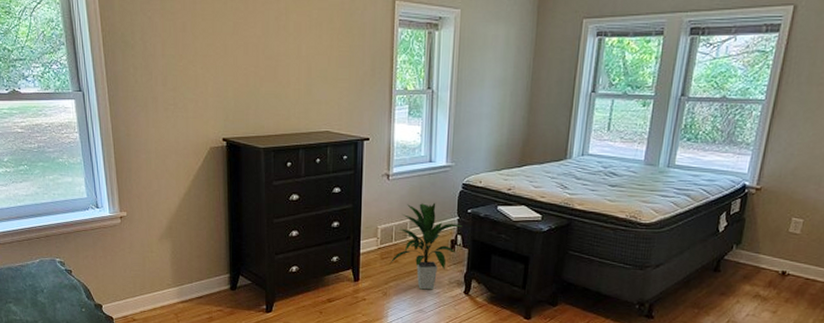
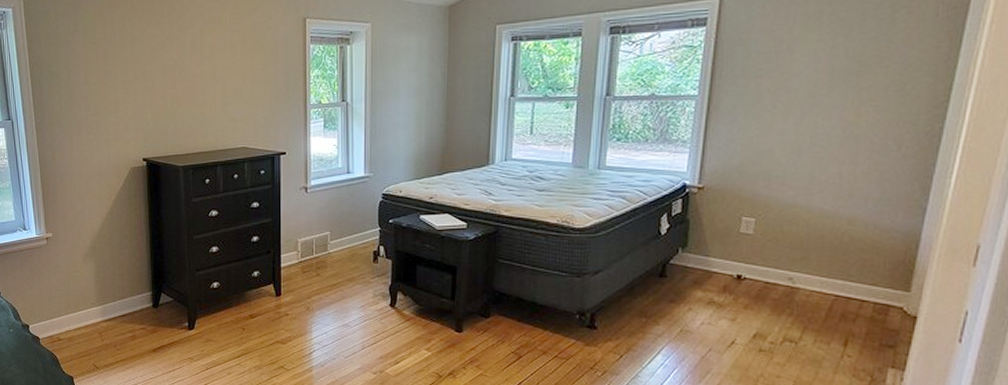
indoor plant: present [389,202,463,290] -> none [311,214,385,304]

